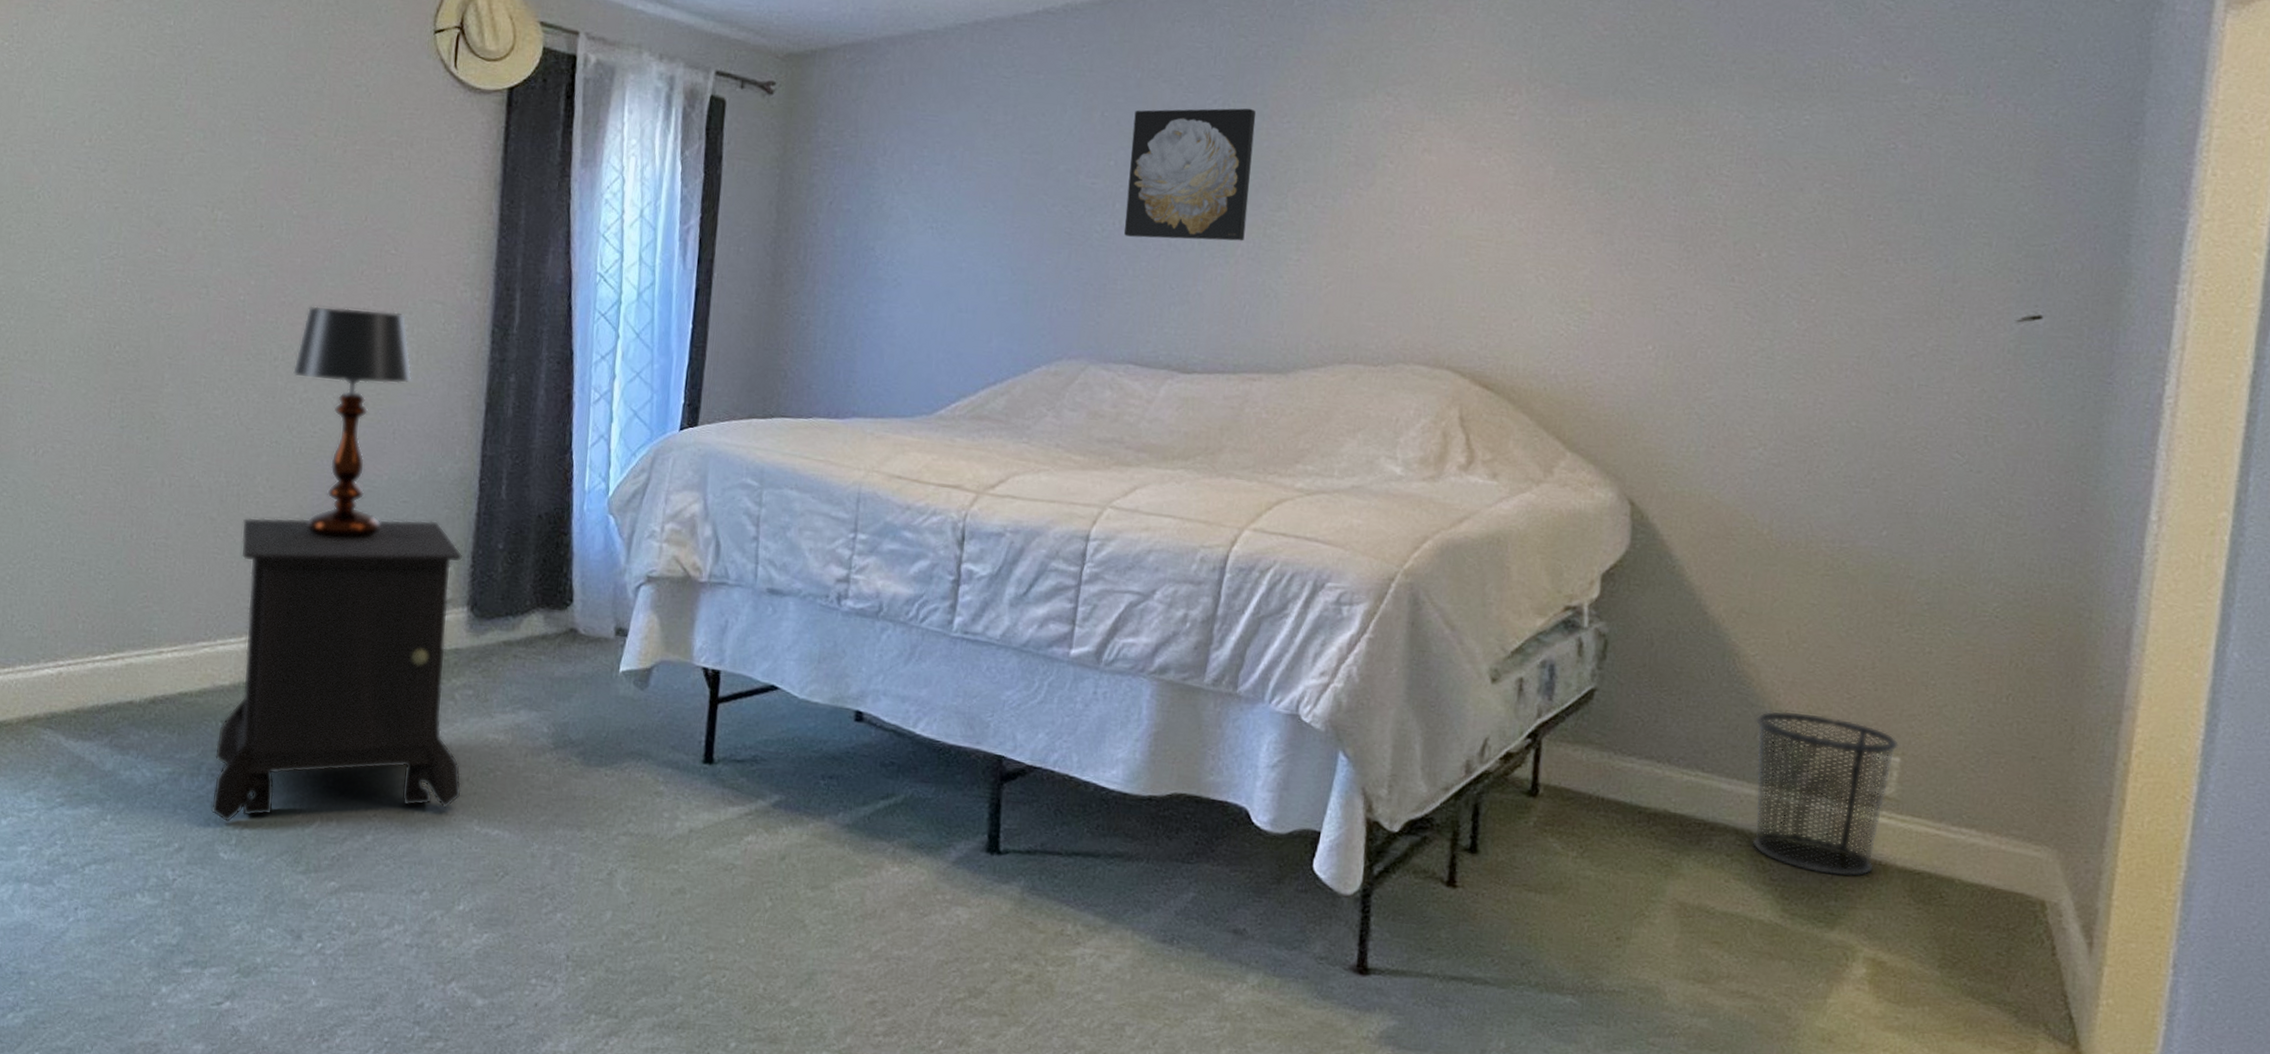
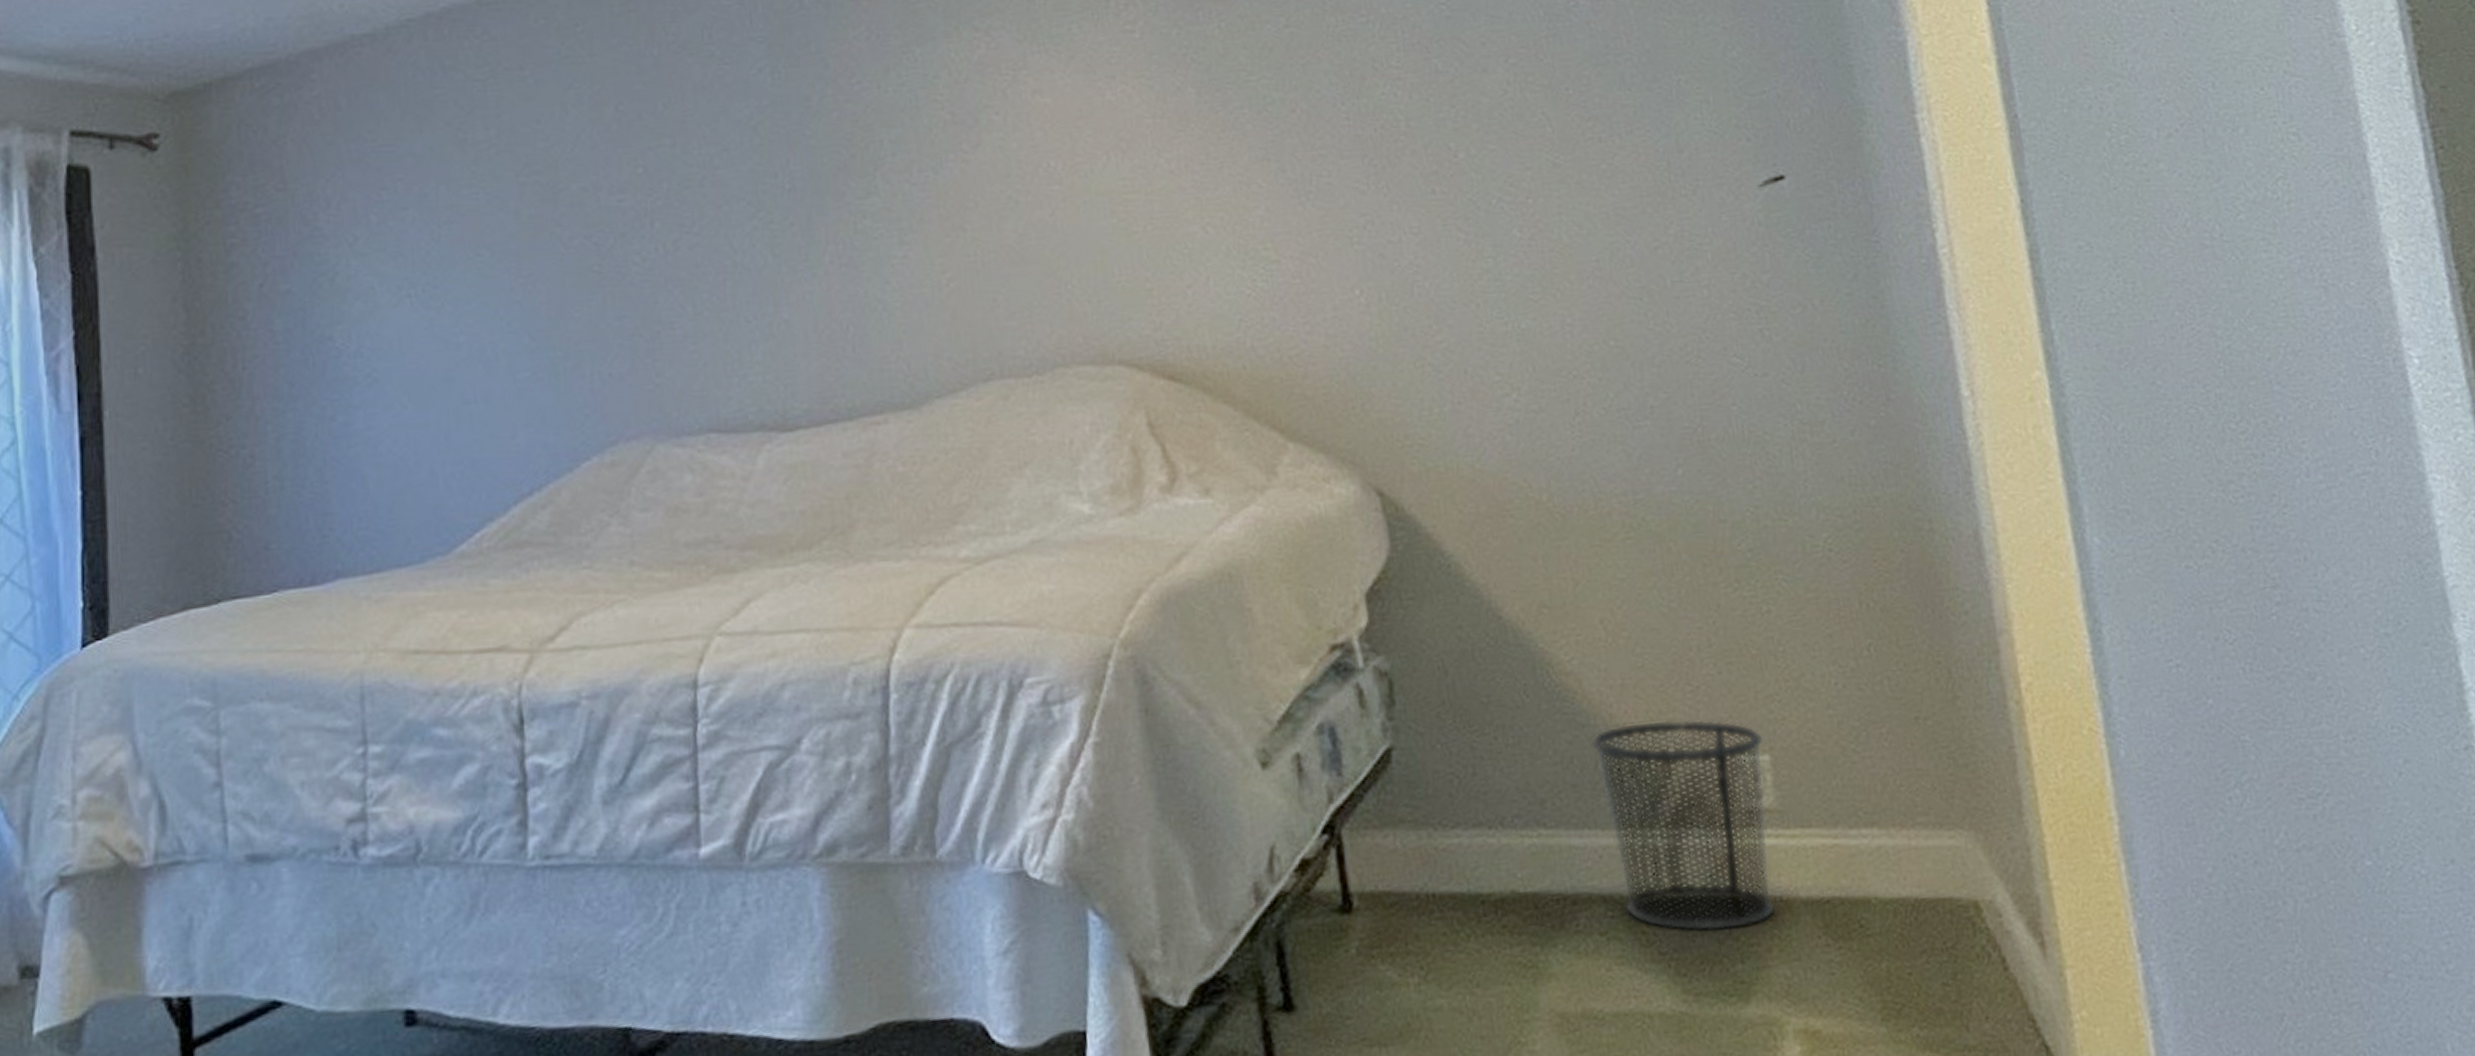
wall art: present [1124,108,1256,241] -> none [659,72,831,263]

